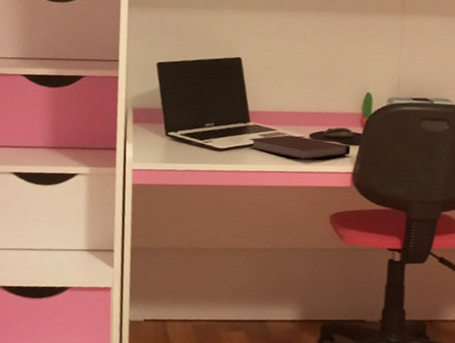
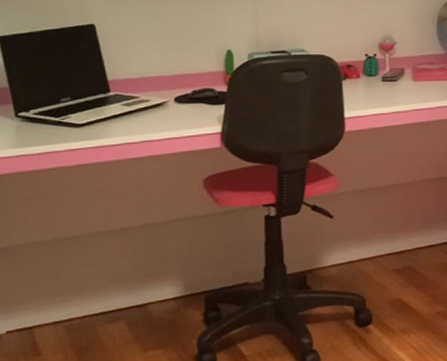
notebook: present [248,135,351,161] -> none [111,101,218,126]

